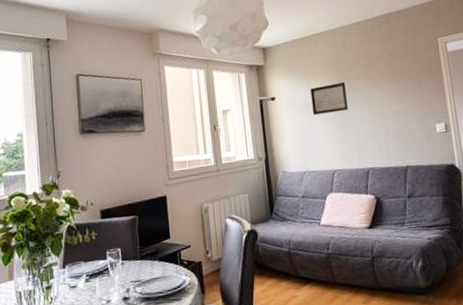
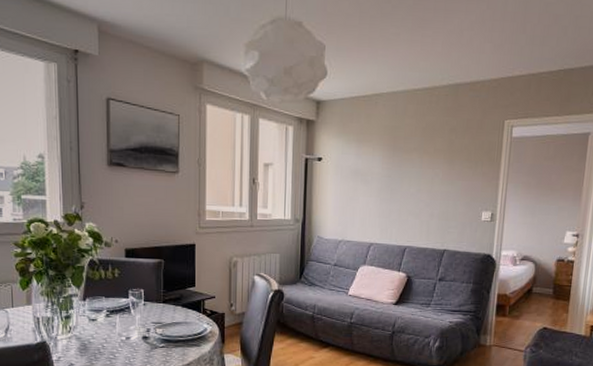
wall art: present [310,81,349,116] -> none [359,152,399,184]

